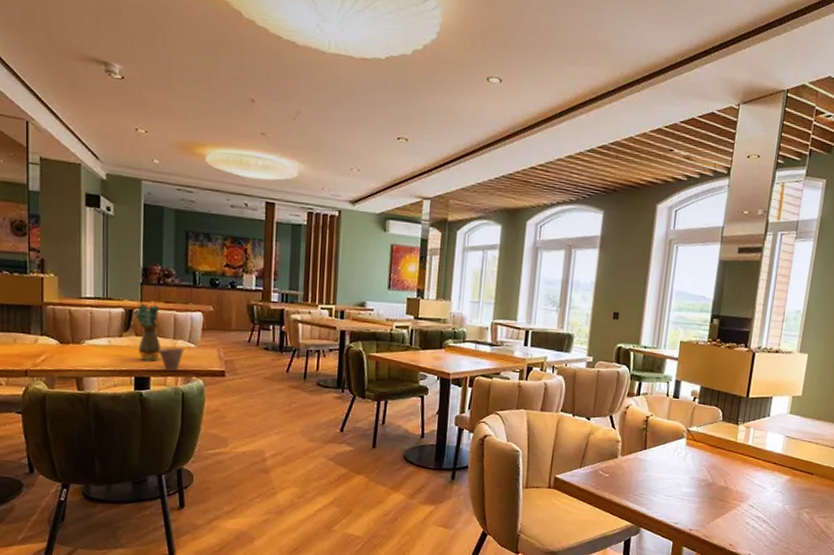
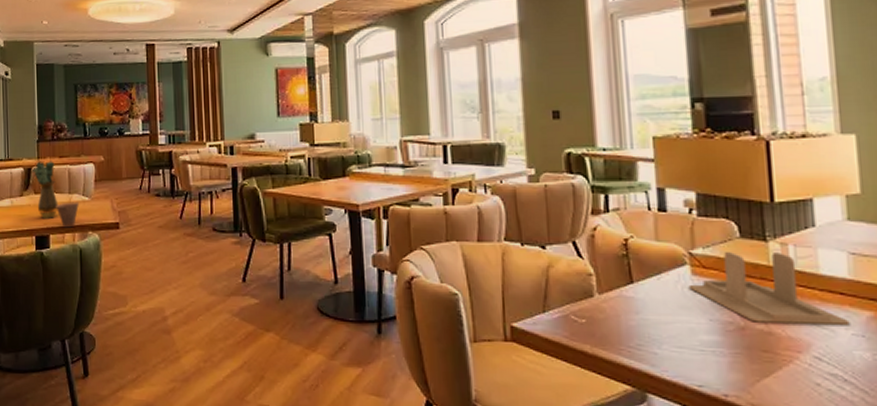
napkin holder: none [682,431,776,484] -> present [688,252,850,325]

